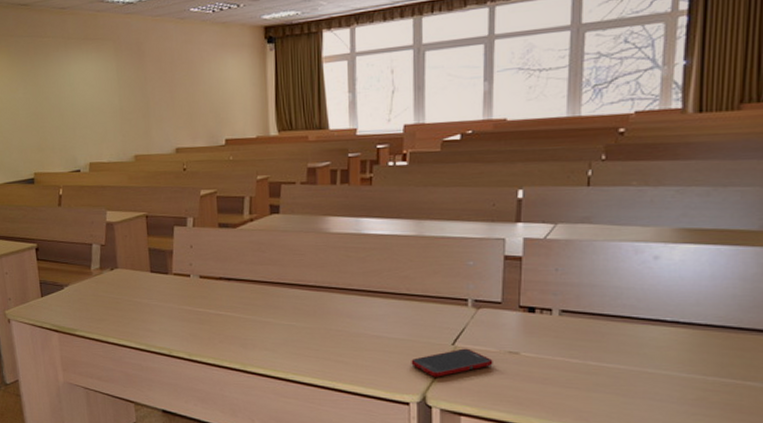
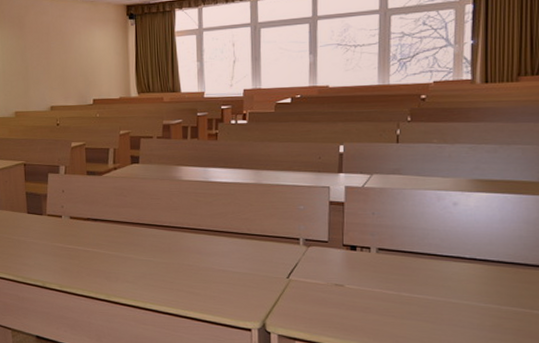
cell phone: present [411,348,493,377] -> none [252,281,322,306]

